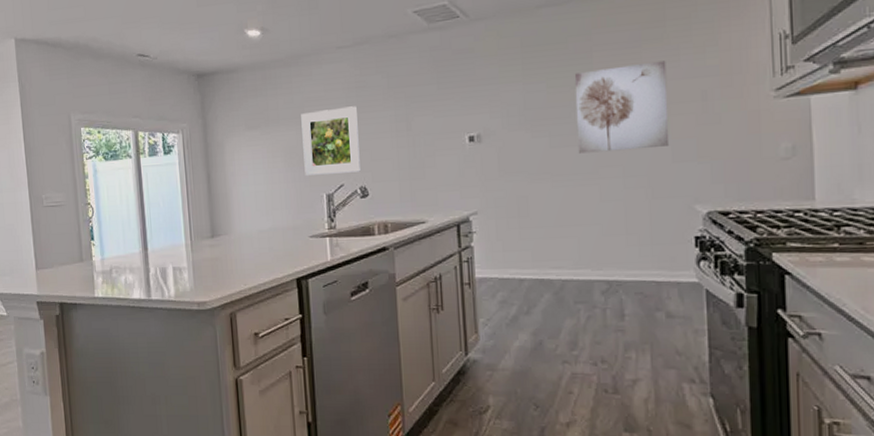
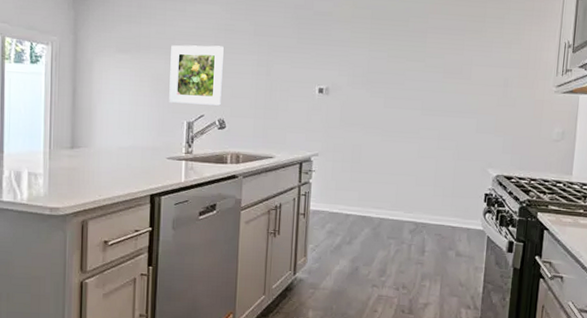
wall art: present [574,60,670,154] -> none [405,48,482,119]

